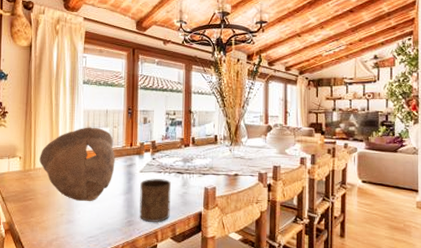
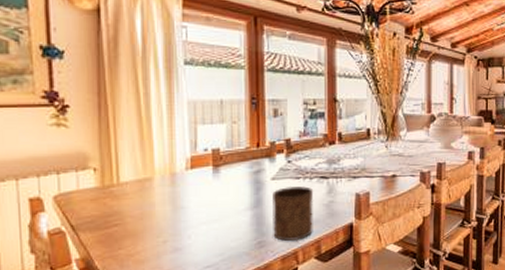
bowl: present [39,127,115,202] -> none [125,123,237,222]

